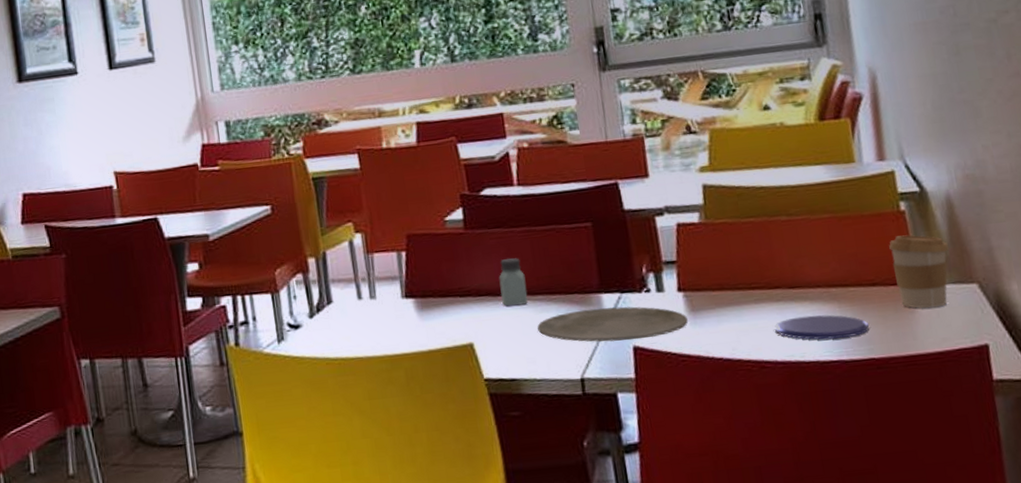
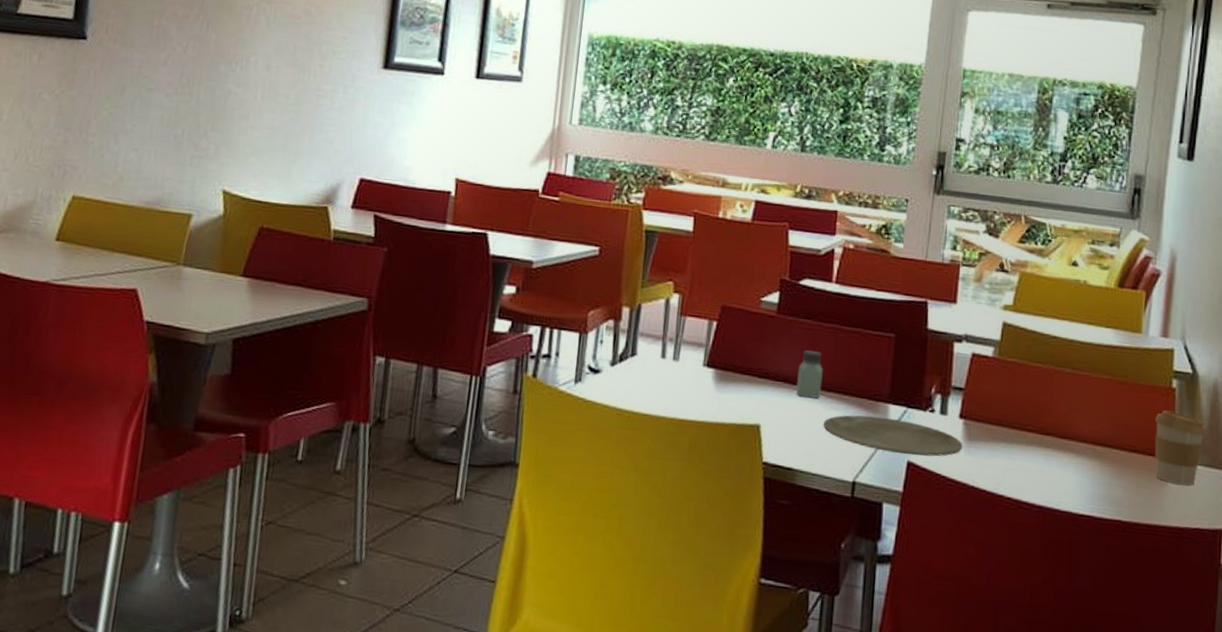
saucer: present [774,315,869,340] -> none [1039,466,1123,496]

